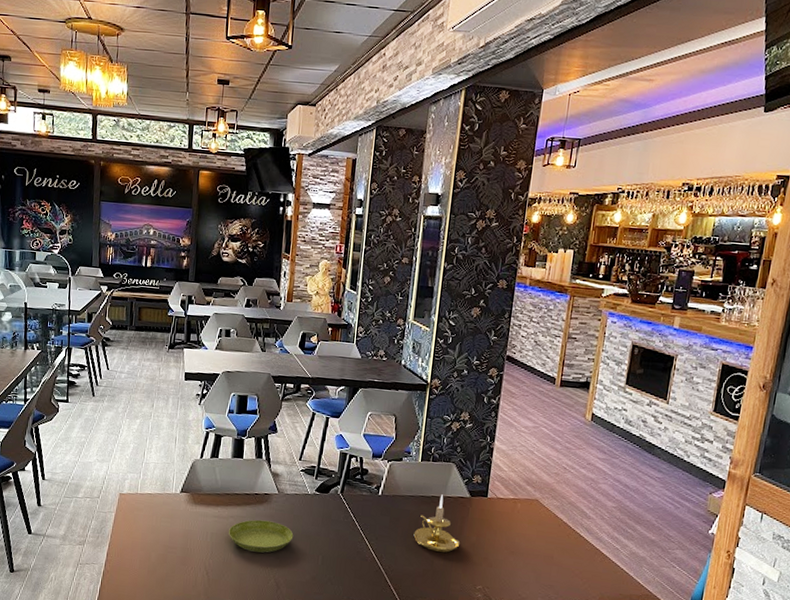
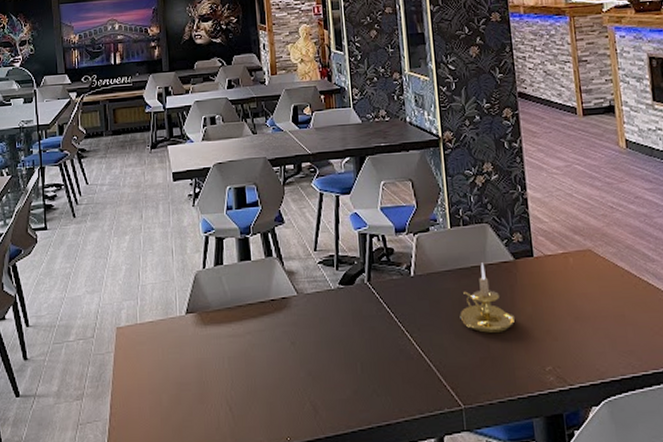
saucer: present [228,519,294,553] -> none [247,330,324,372]

